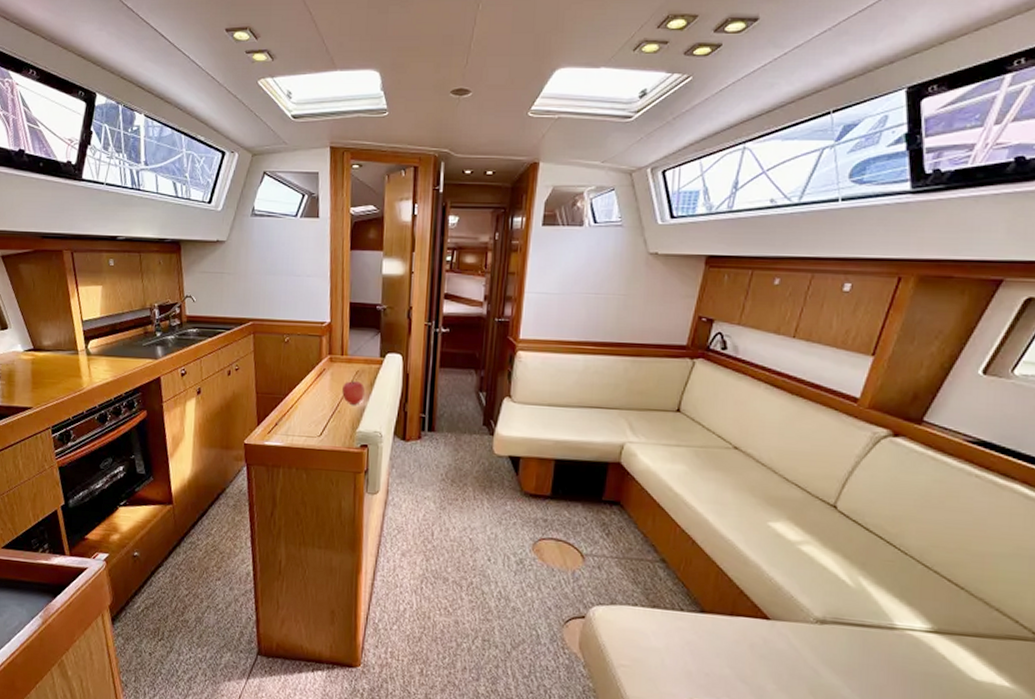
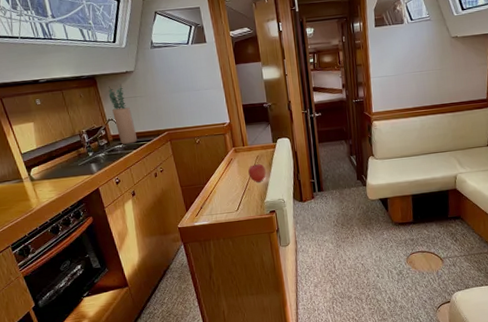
vase: none [191,254,216,330] -> present [108,84,138,145]

